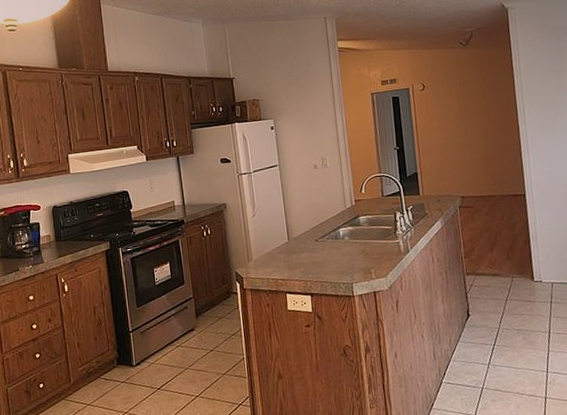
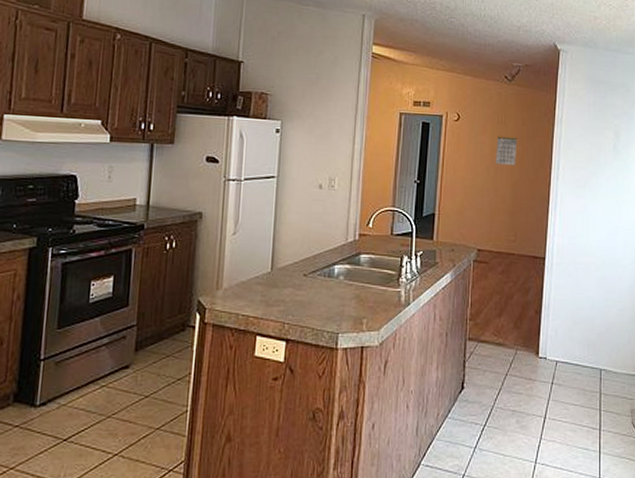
calendar: none [462,94,484,120] -> present [496,136,518,166]

